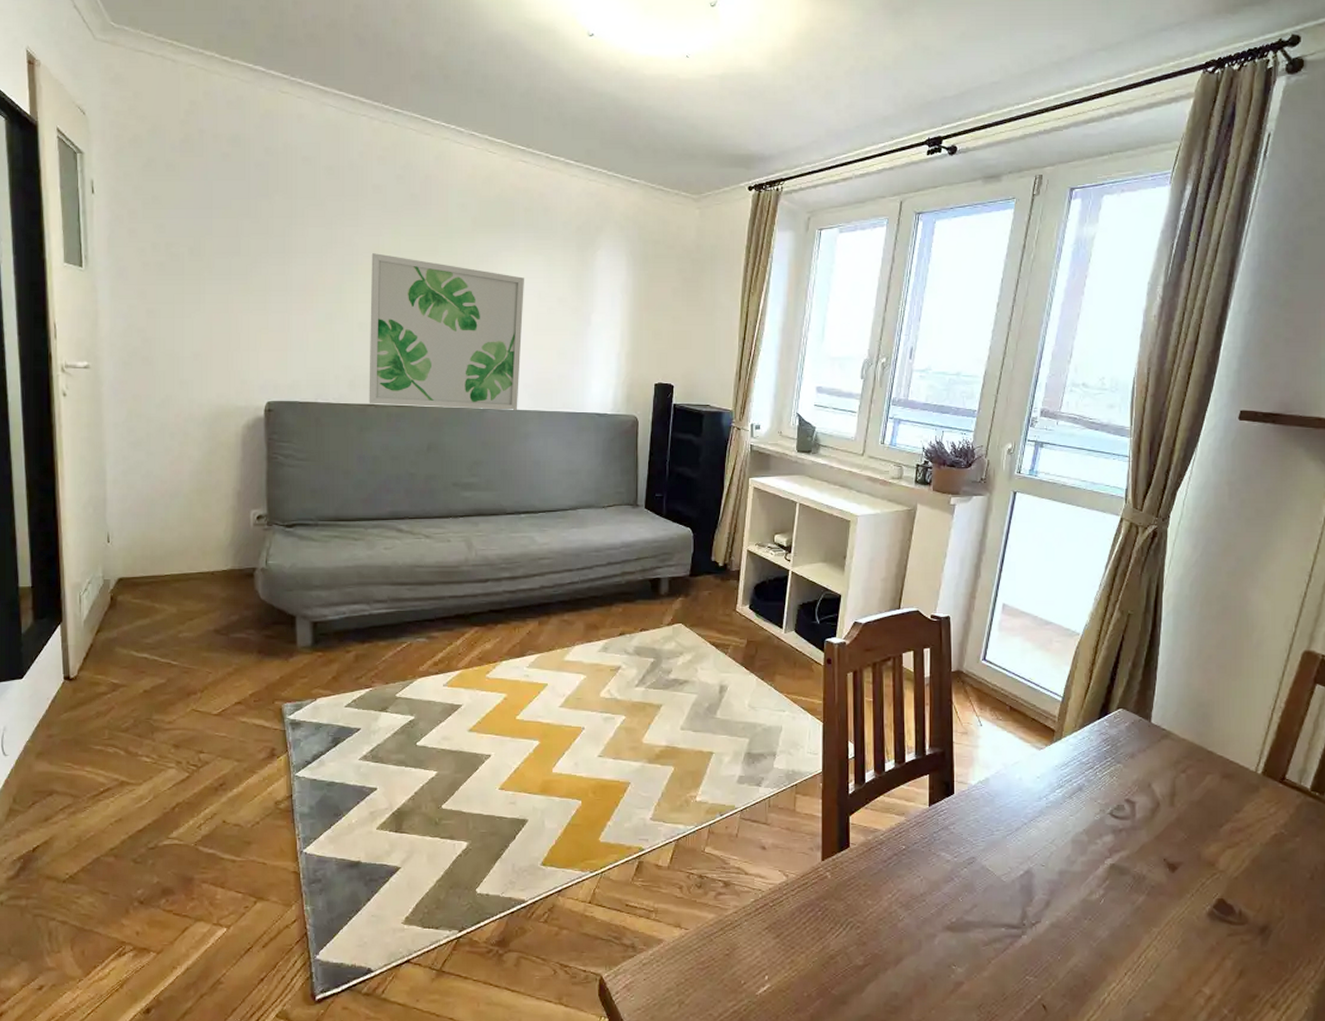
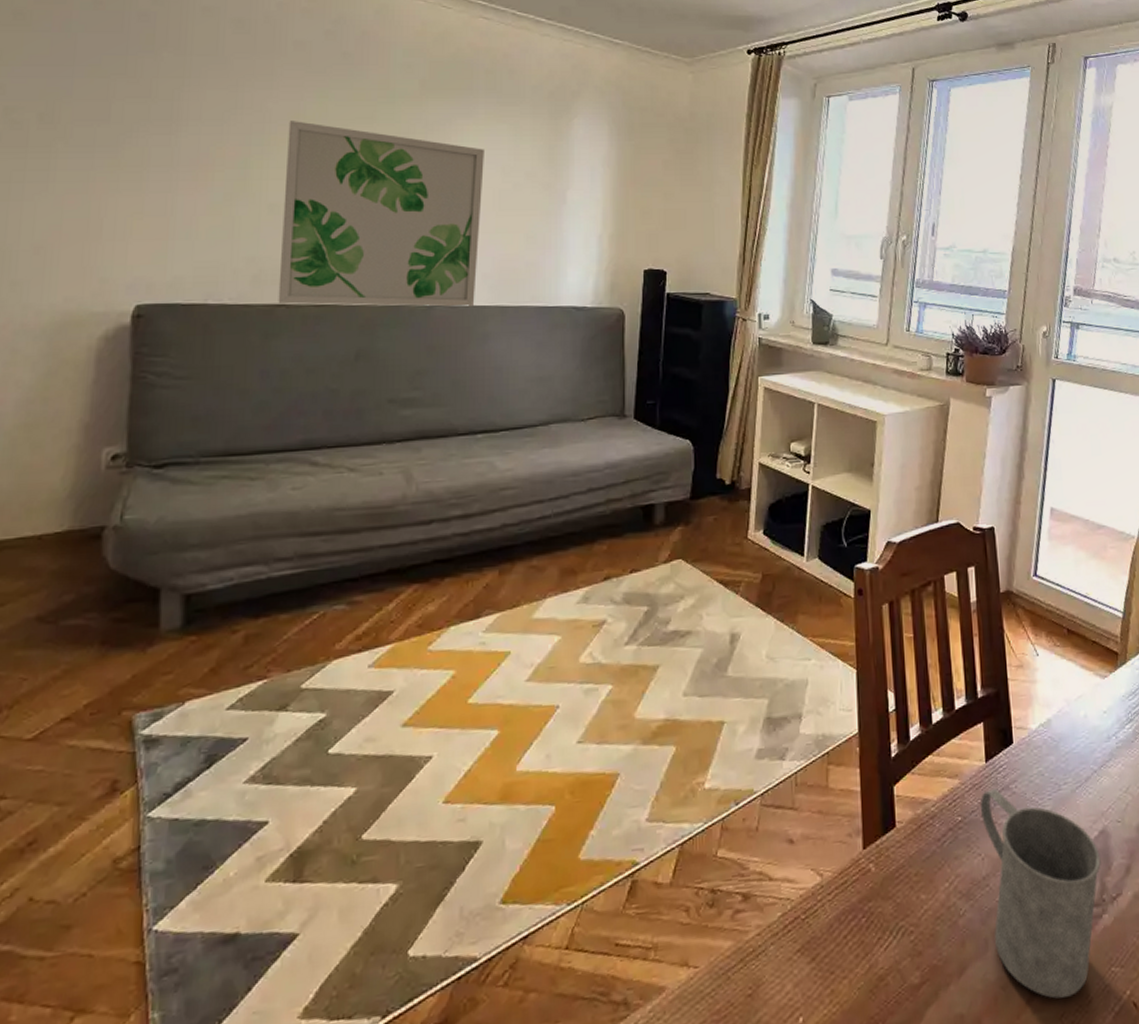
mug: none [923,828,1024,993] -> present [981,789,1101,999]

